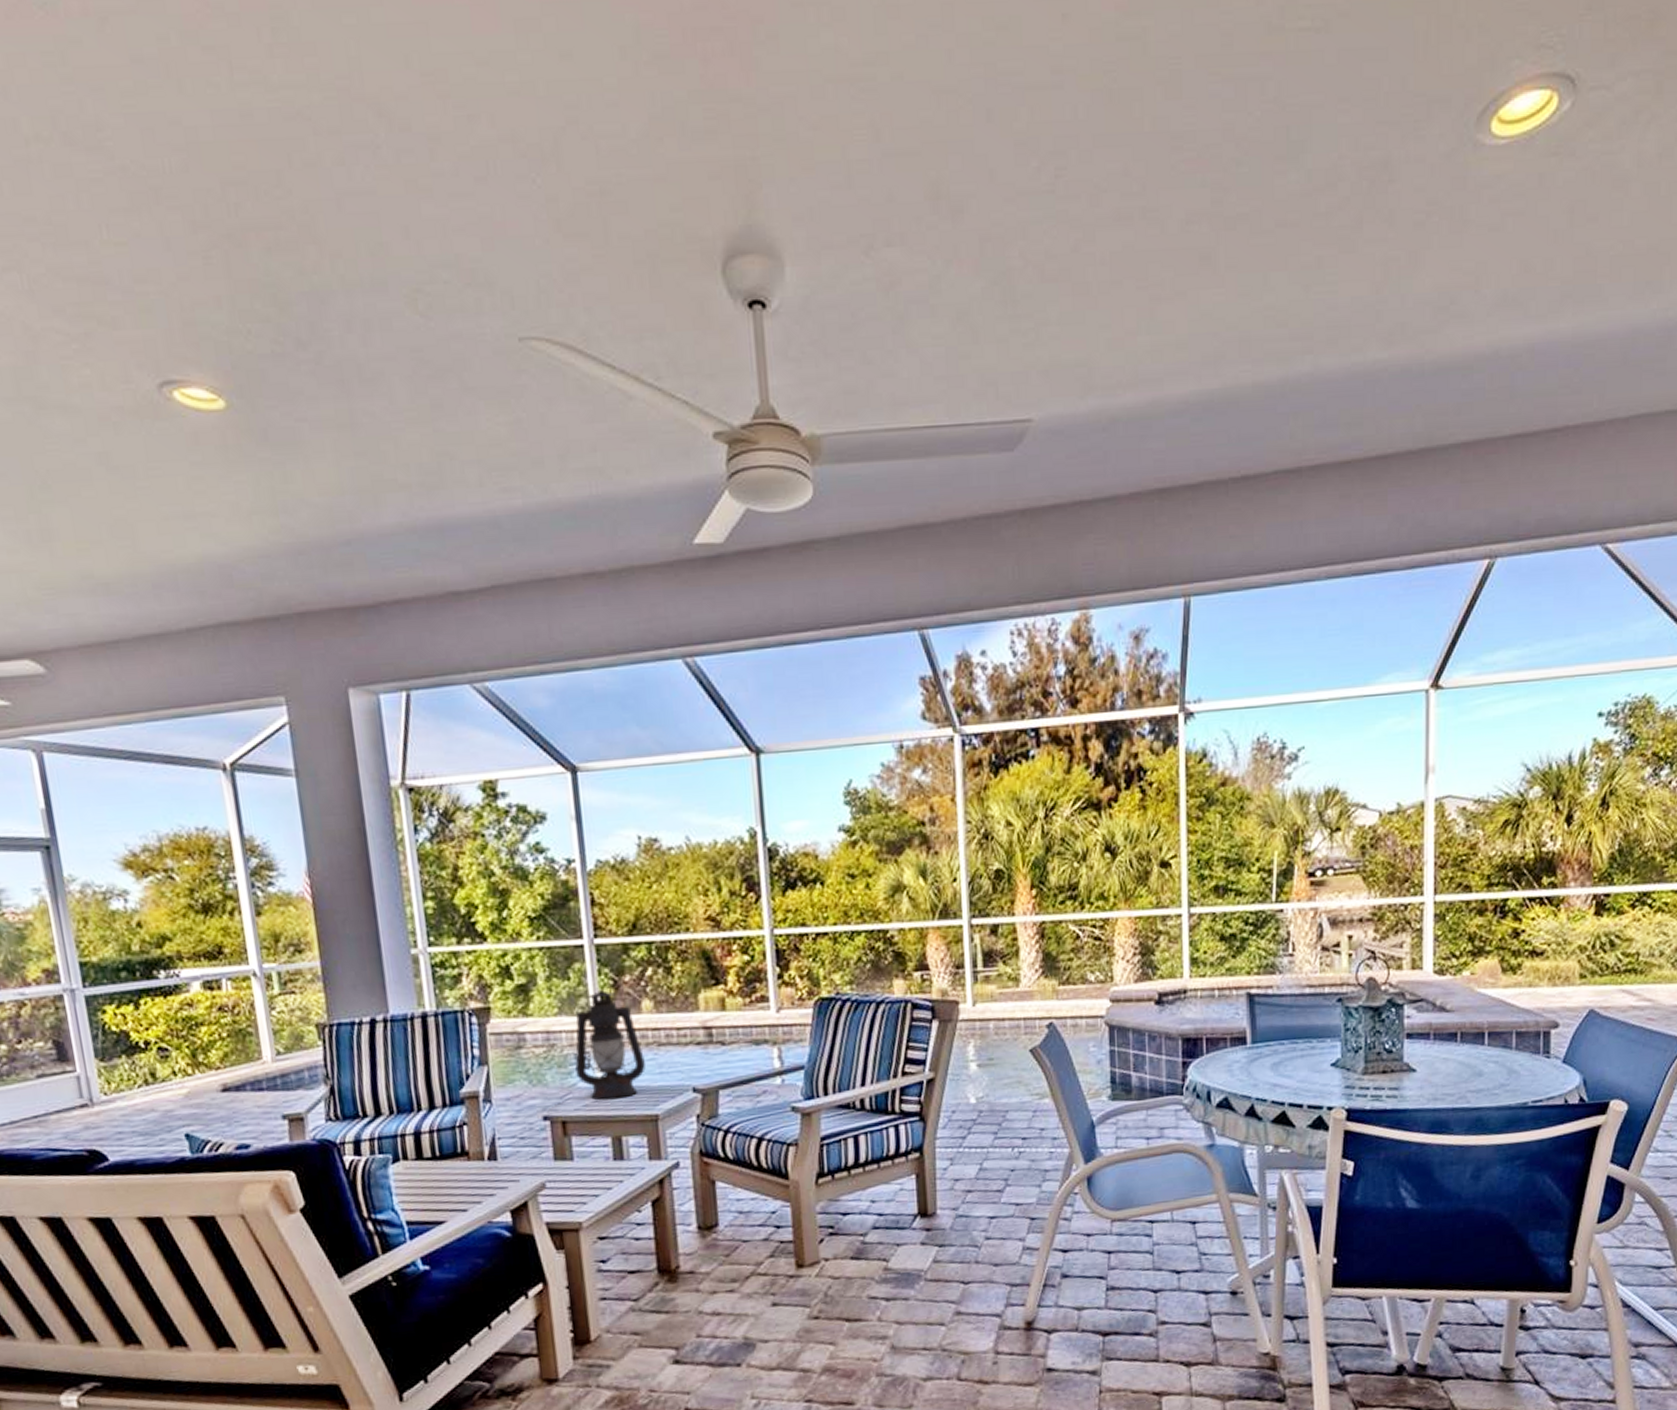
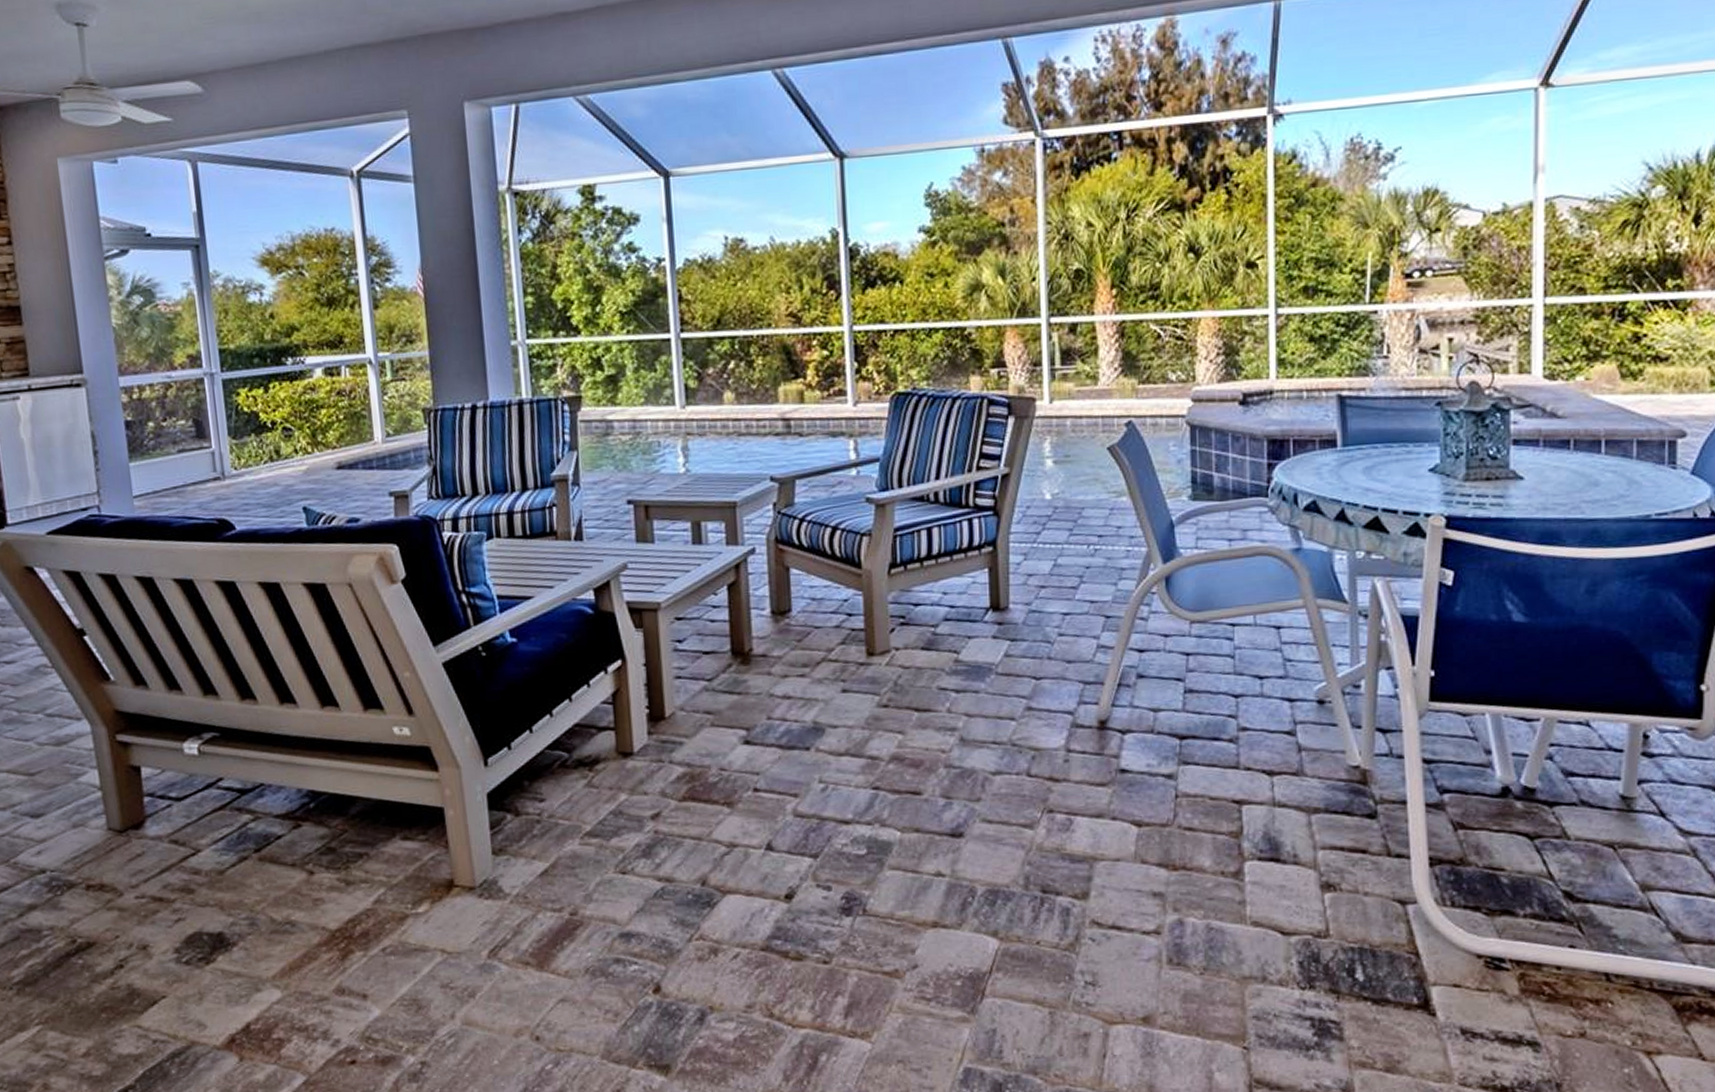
lantern: present [575,990,646,1101] -> none [659,382,725,487]

